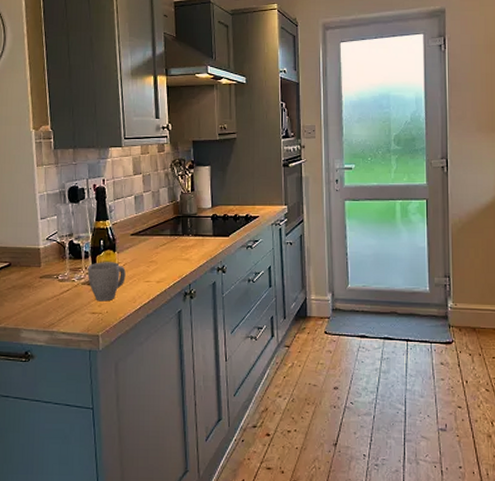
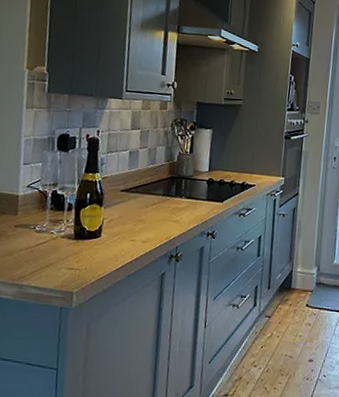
mug: present [88,262,126,302] -> none [68,215,111,258]

